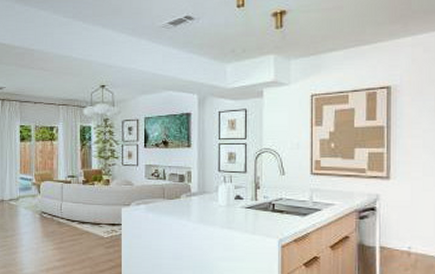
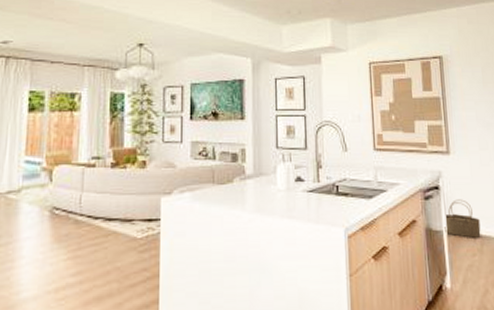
wicker basket: none [378,220,416,255] -> present [444,199,481,238]

